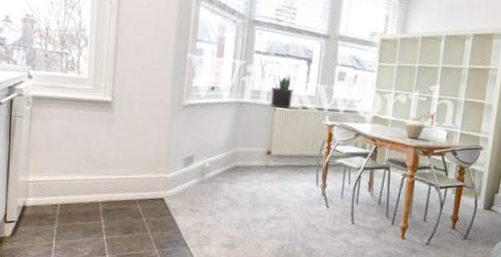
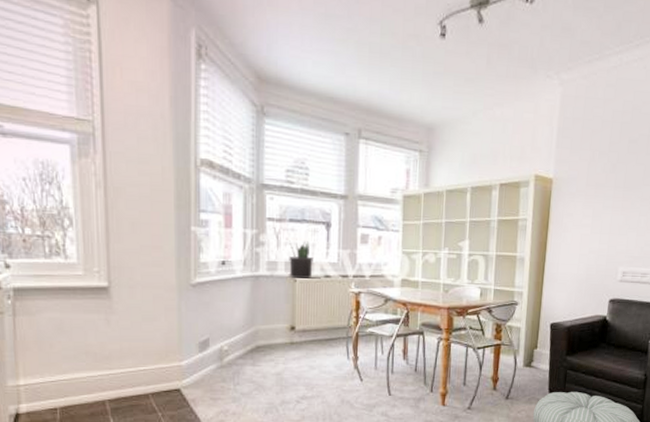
vase: present [405,112,436,140] -> none [436,269,467,300]

